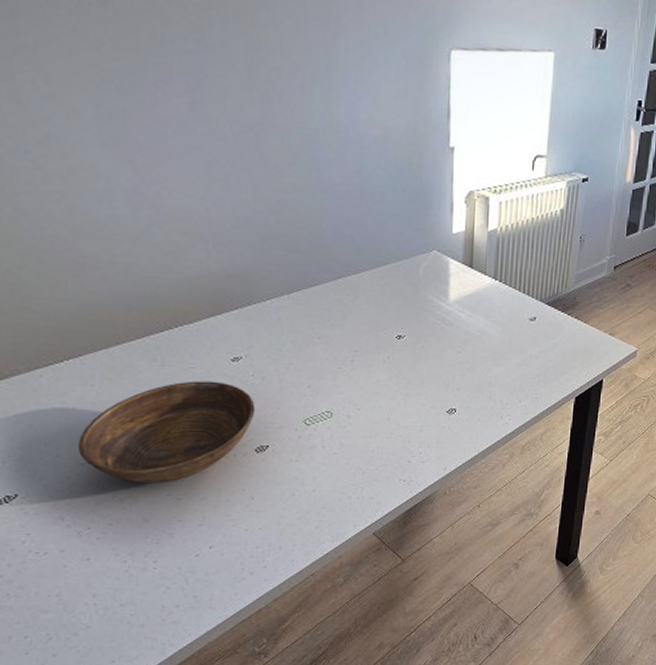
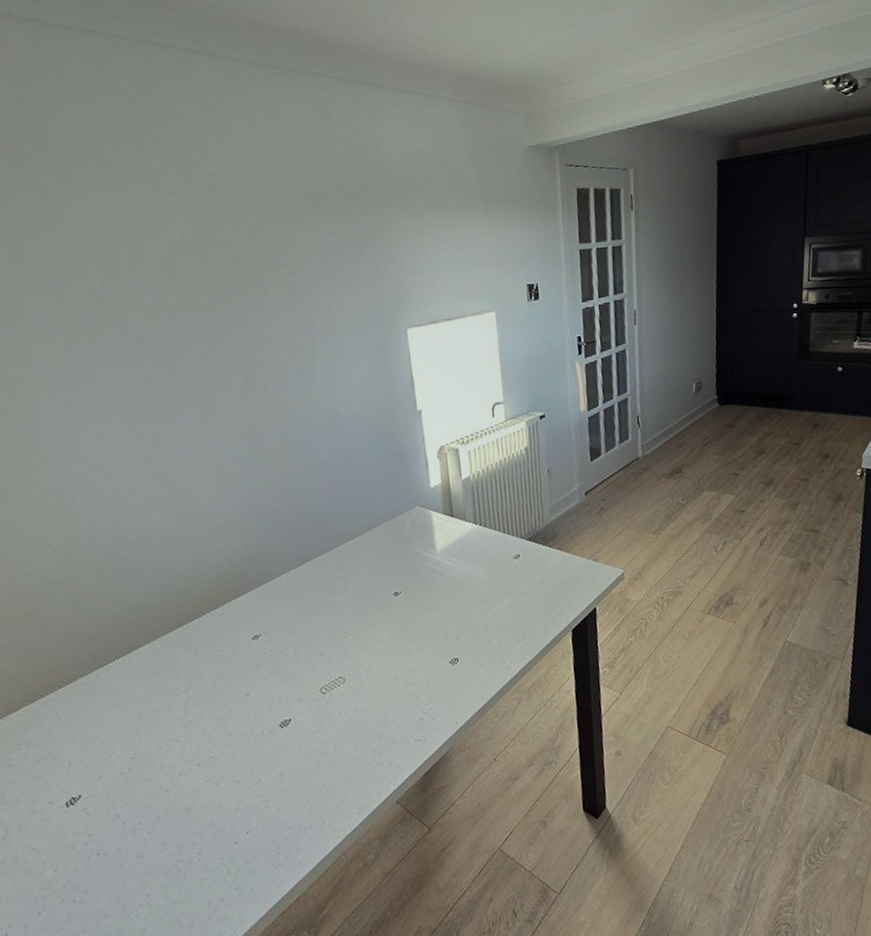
bowl: present [79,381,256,484] -> none [129,661,277,772]

